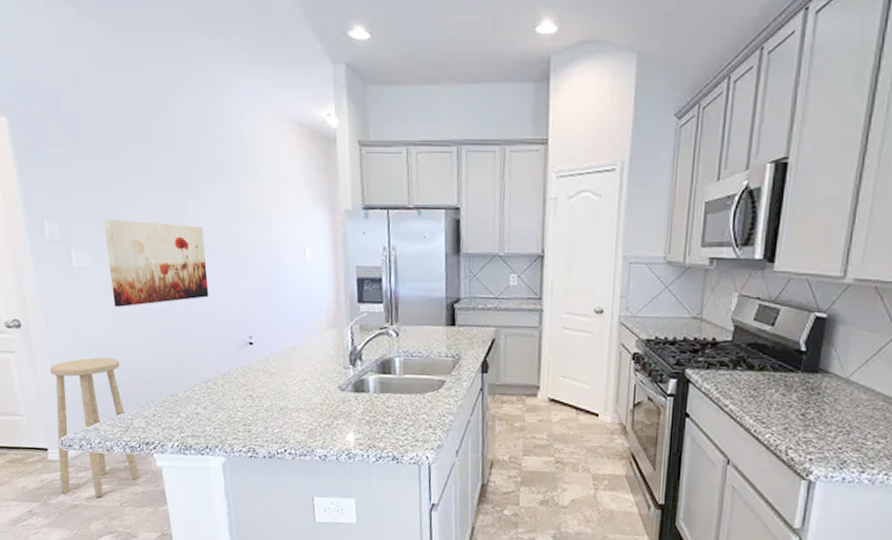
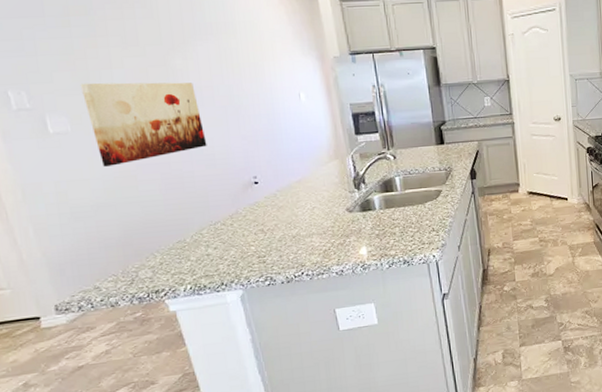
stool: present [50,357,139,498] -> none [33,216,152,358]

